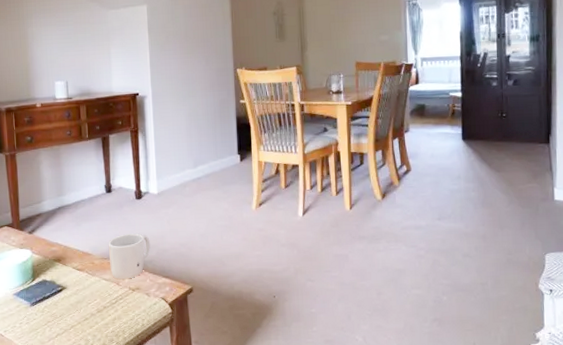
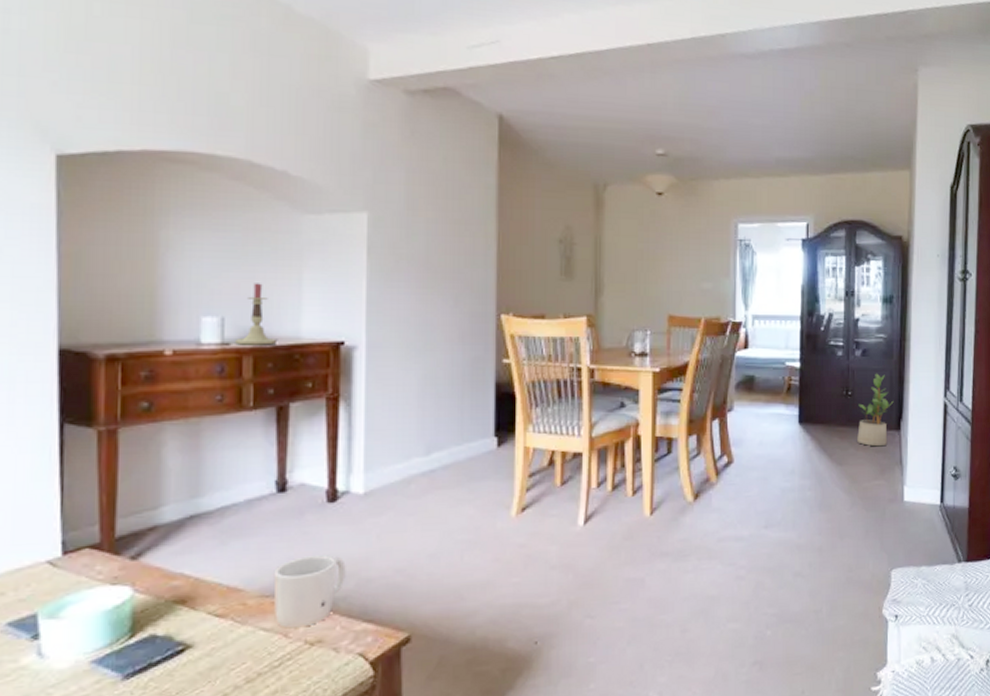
candlestick: none [75,58,98,99] -> present [236,283,276,345]
potted plant: none [512,98,543,157] -> present [857,373,894,447]

